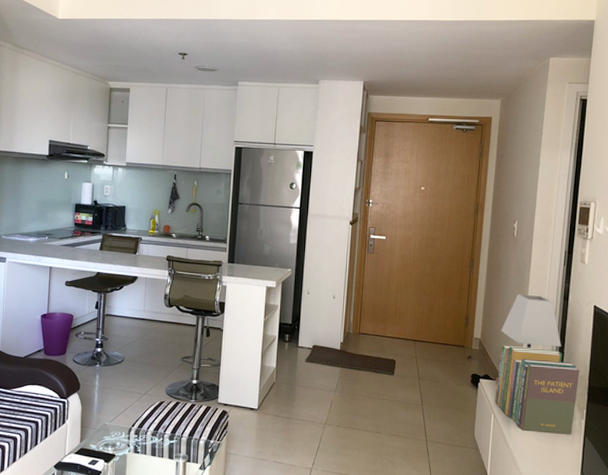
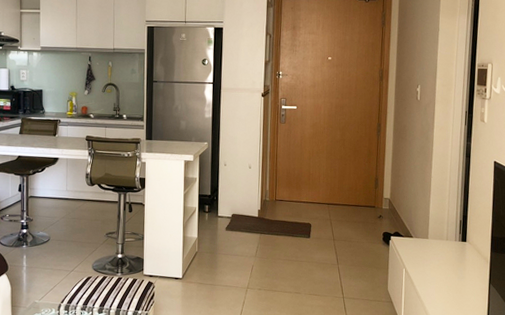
lamp: present [495,294,561,383] -> none [405,154,465,240]
books: present [495,345,580,435] -> none [405,203,483,284]

